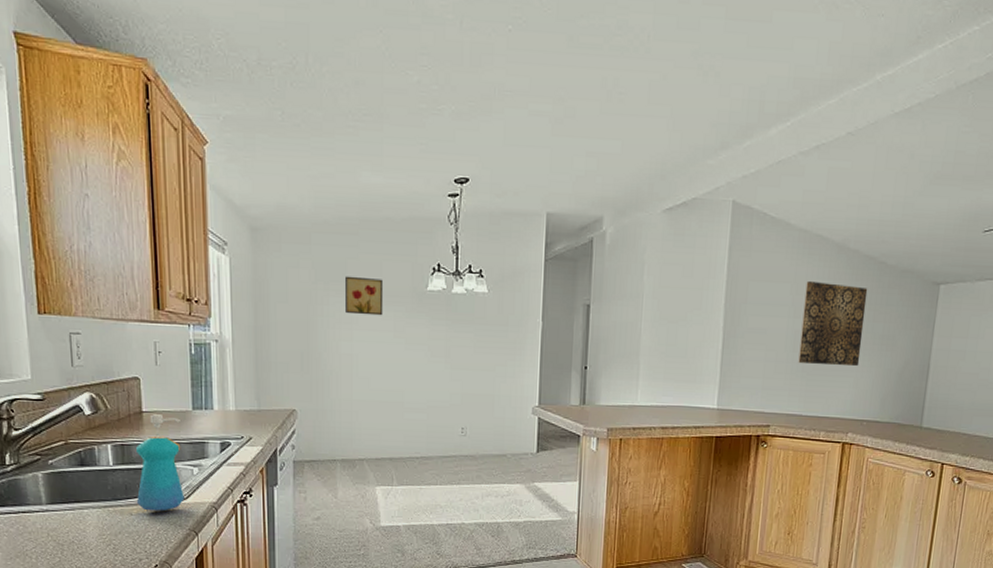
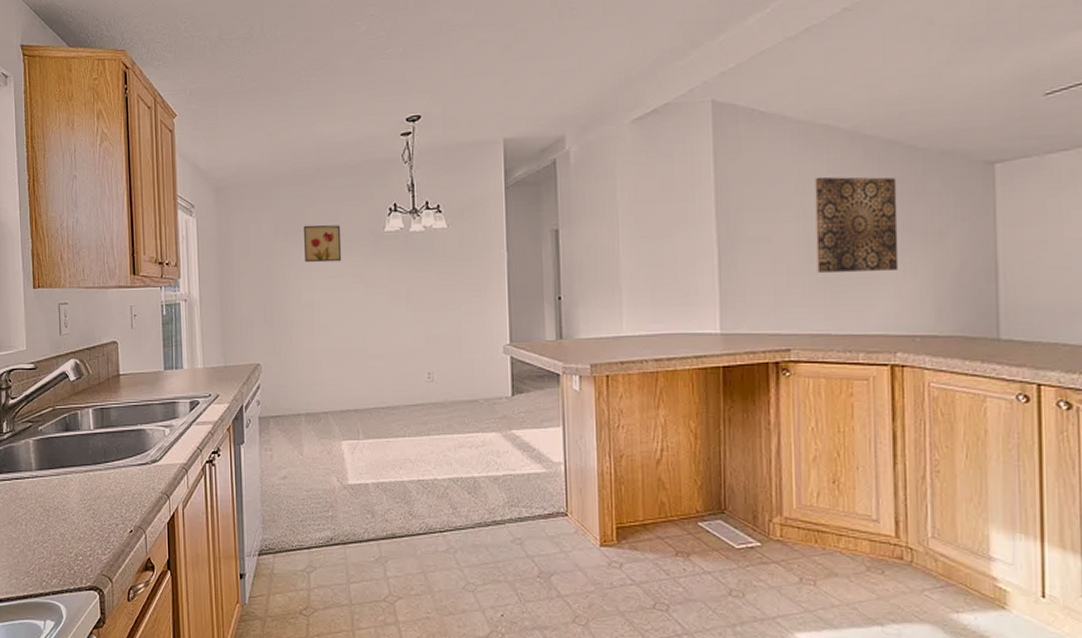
soap dispenser: present [136,414,185,511] -> none [113,377,157,474]

